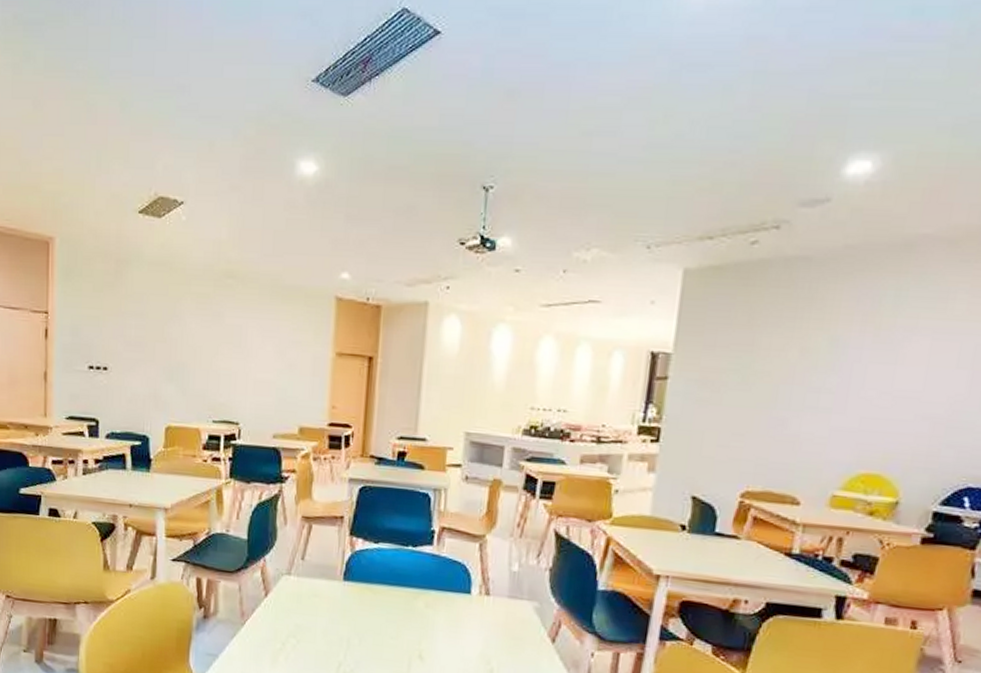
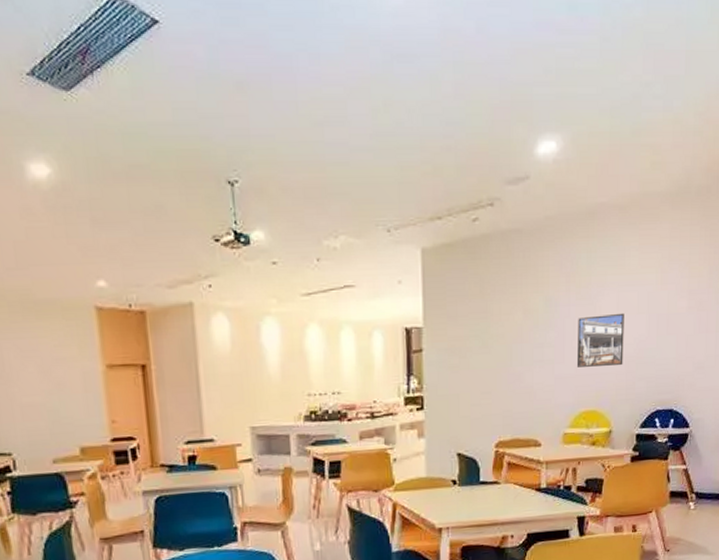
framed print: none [861,364,938,426] -> present [576,312,624,367]

